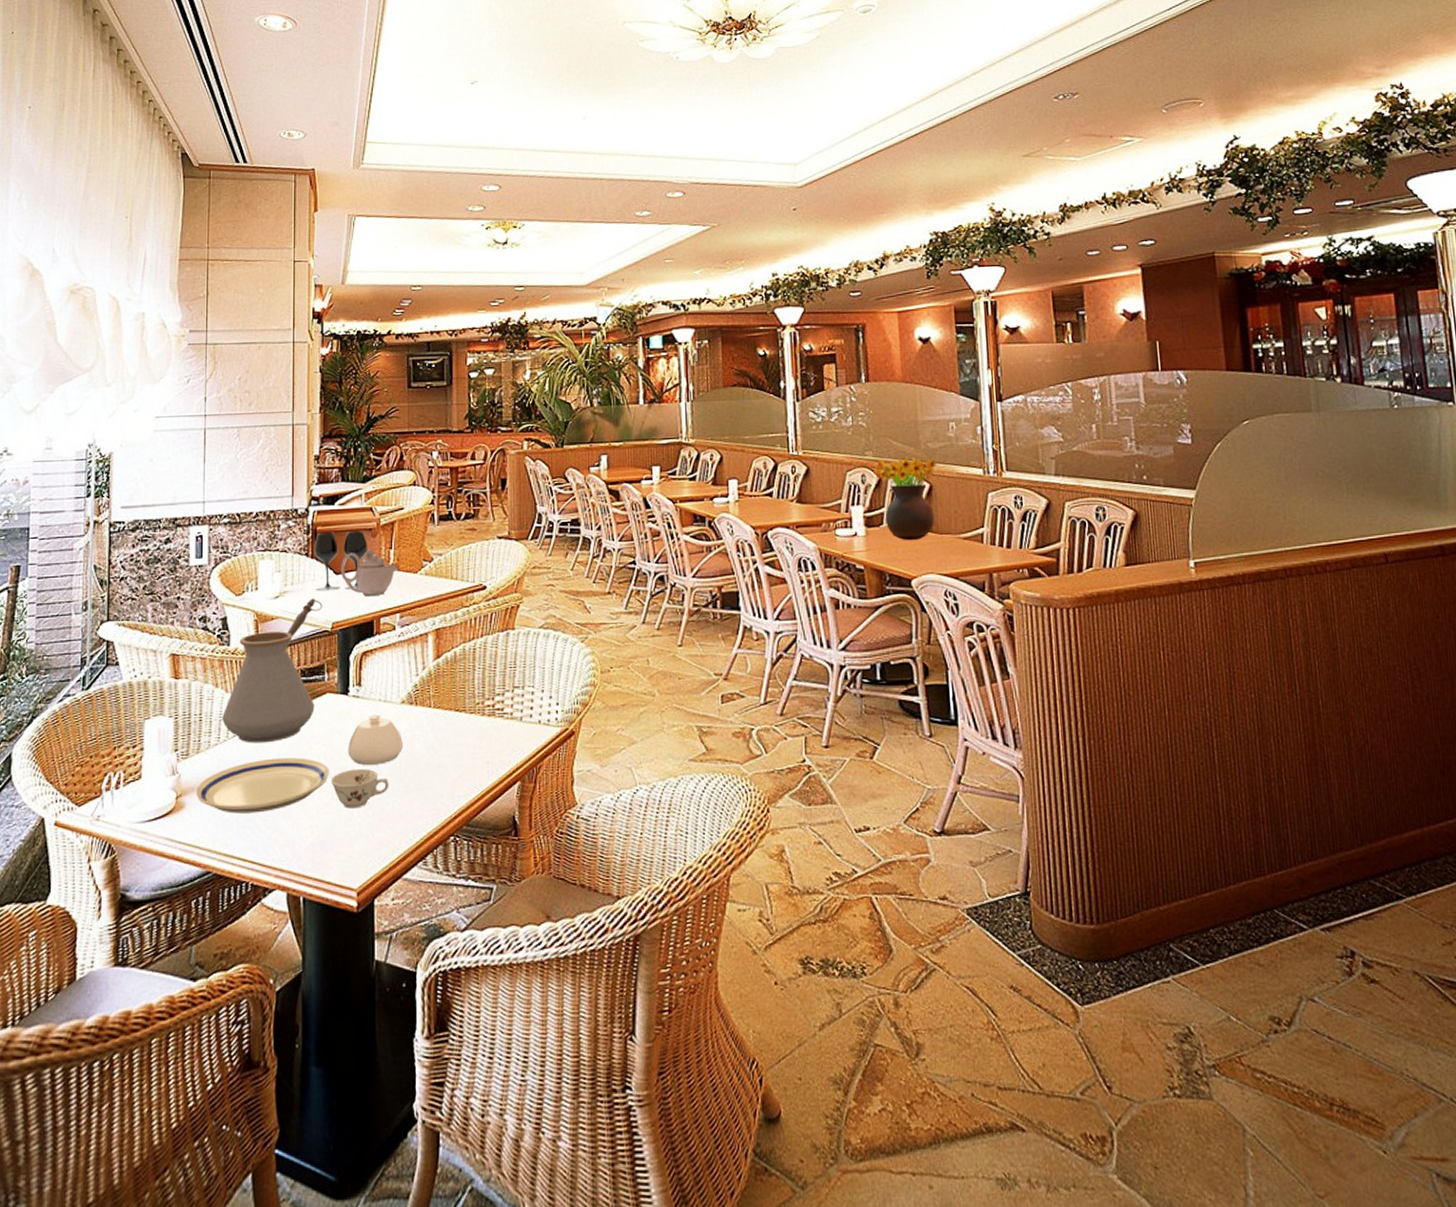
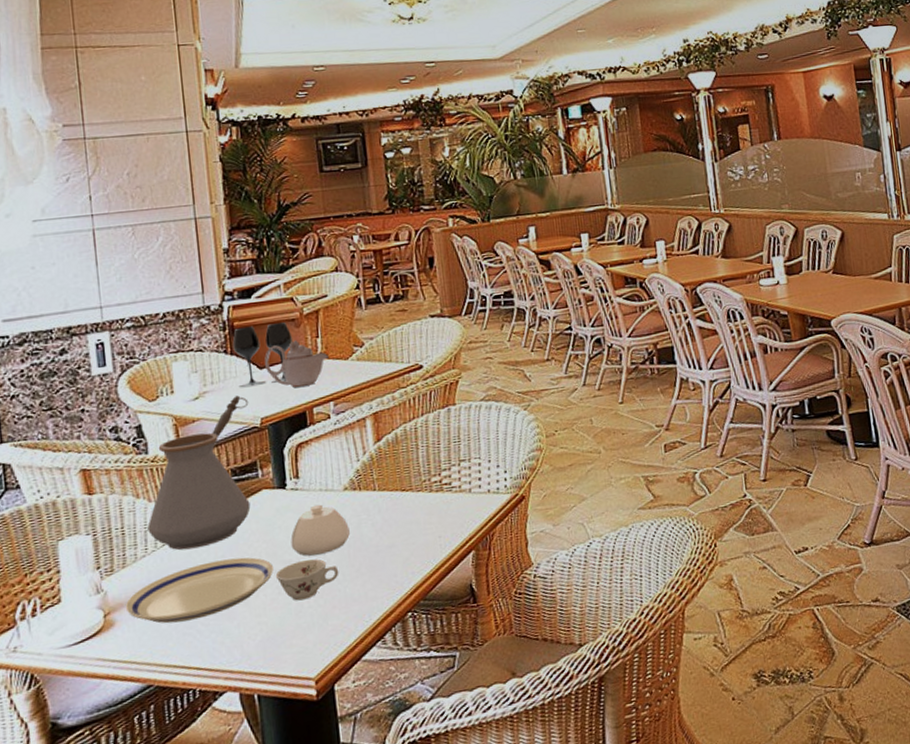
flower arrangement: present [874,456,938,541] -> none [790,206,848,285]

